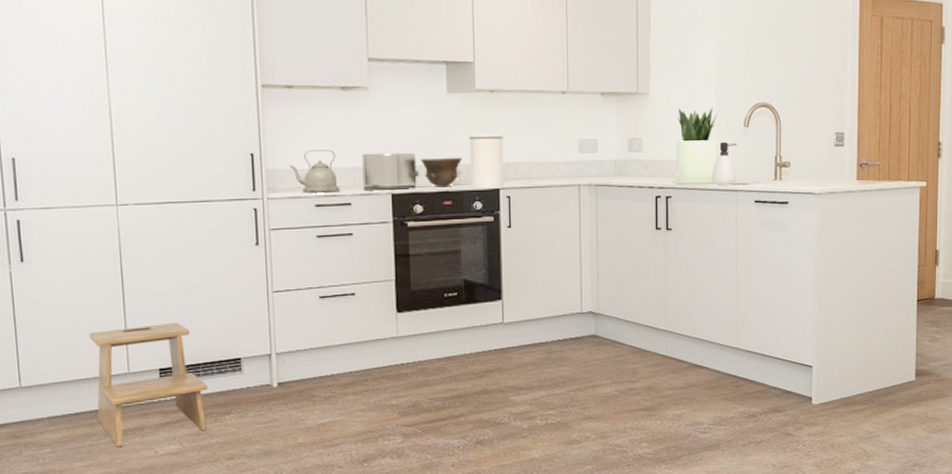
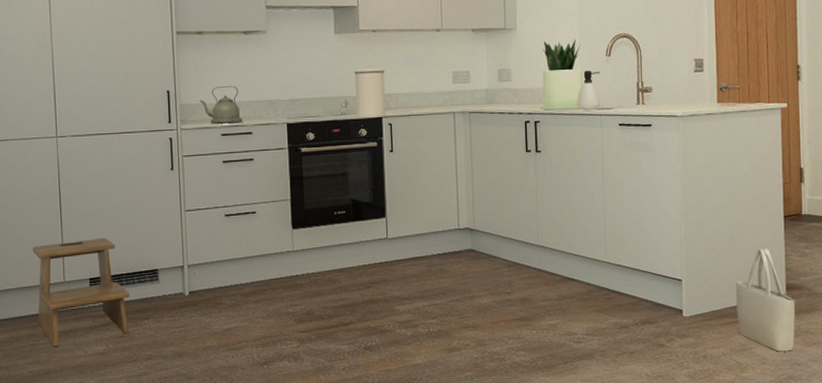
toaster: present [362,152,420,191] -> none [261,86,311,121]
bowl: present [420,157,463,187] -> none [312,90,349,117]
shopping bag: none [866,333,925,439] -> present [736,248,797,352]

